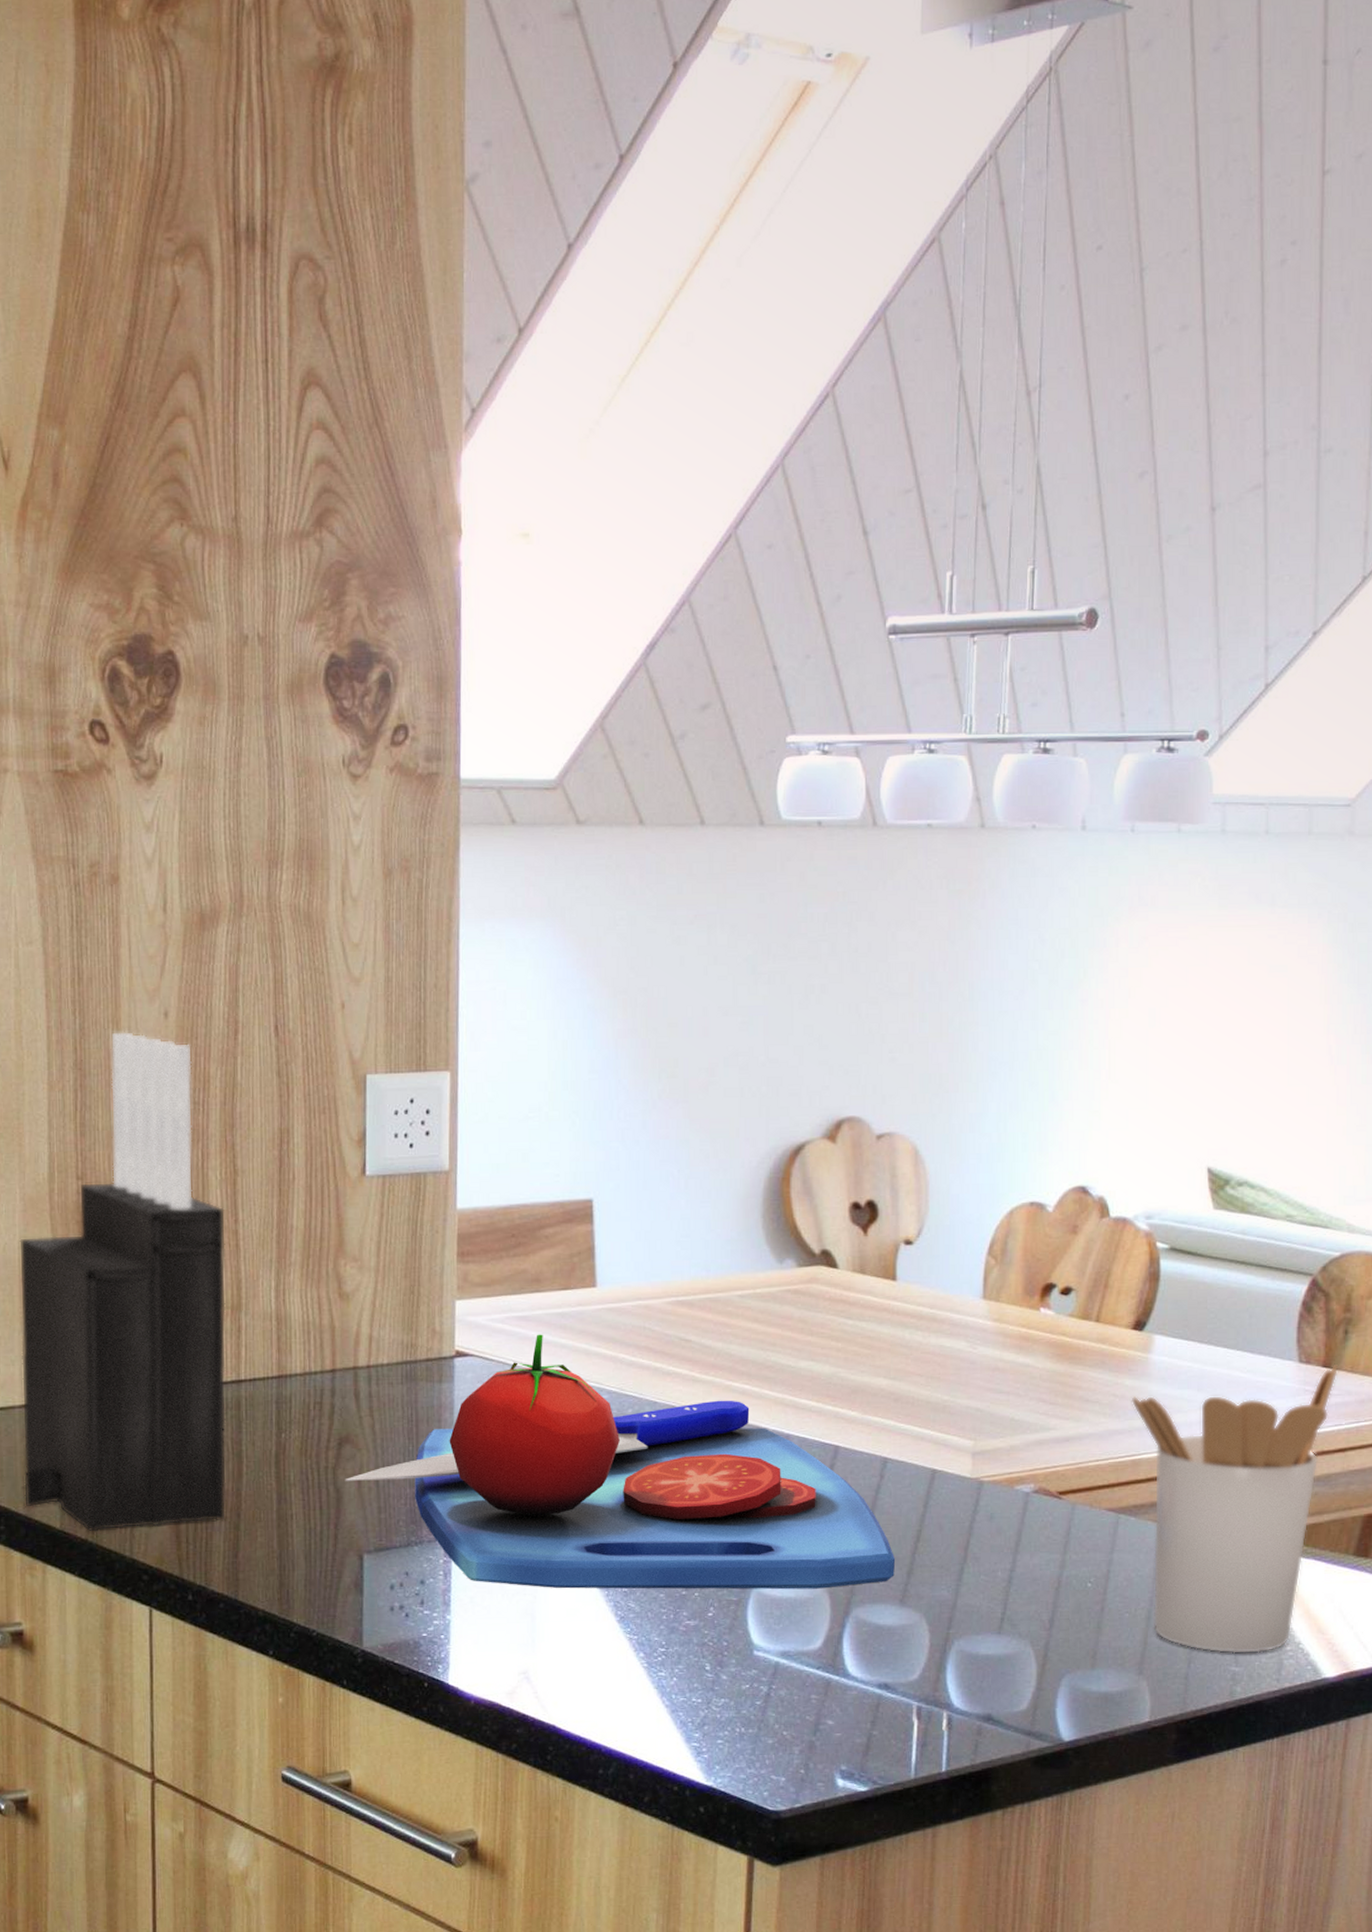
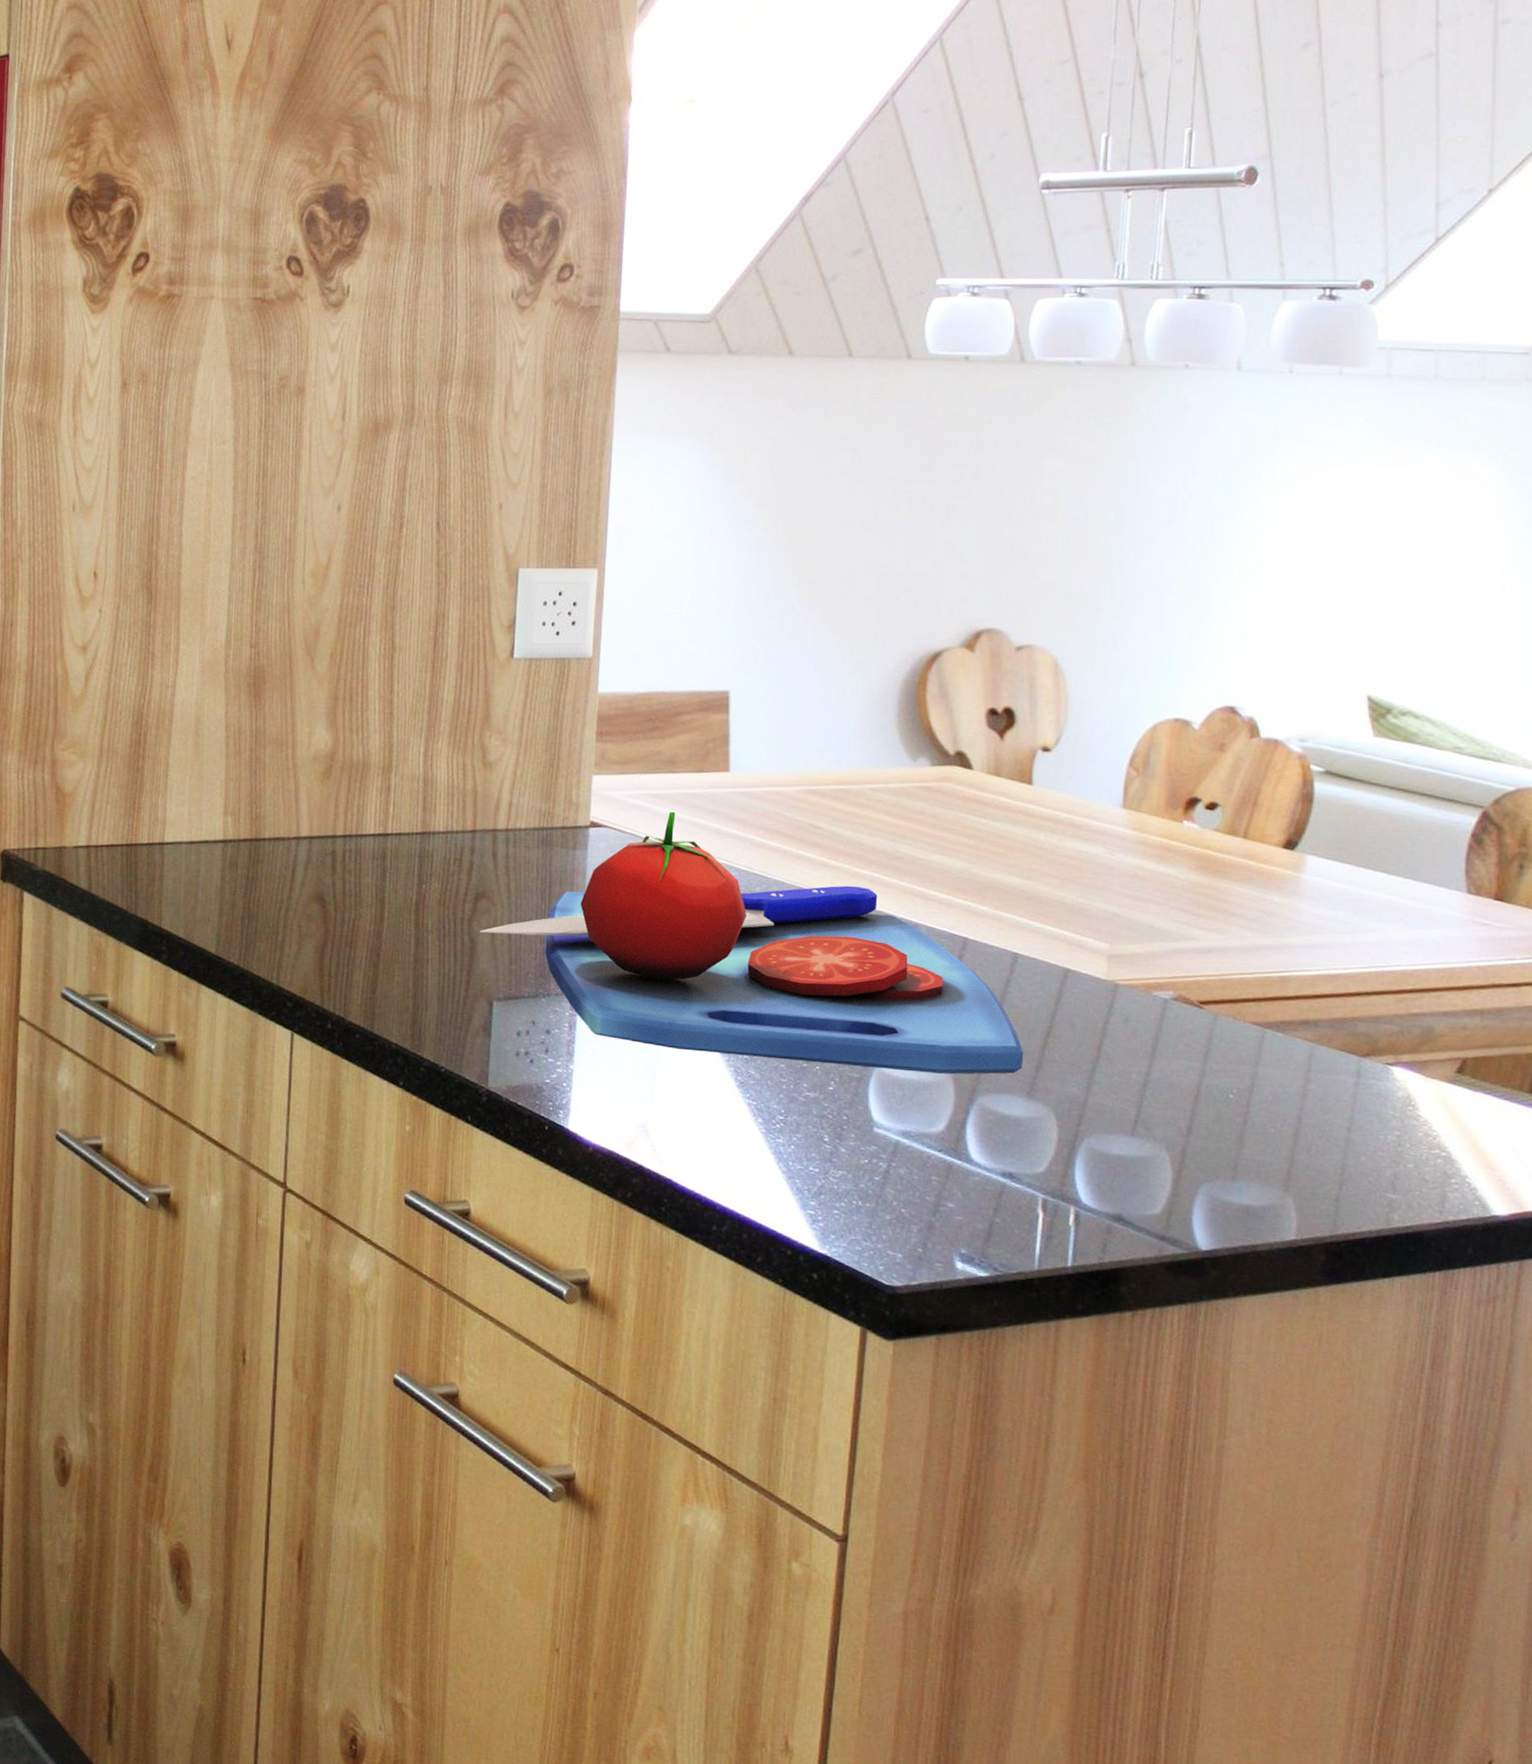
knife block: present [19,1031,227,1532] -> none [186,520,383,960]
utensil holder: present [1131,1365,1339,1654] -> none [1280,898,1513,1183]

